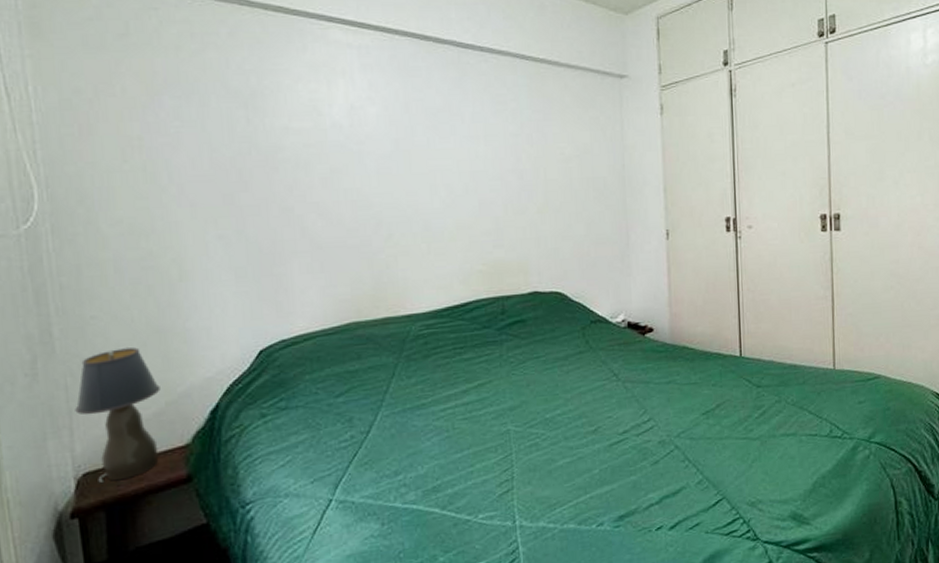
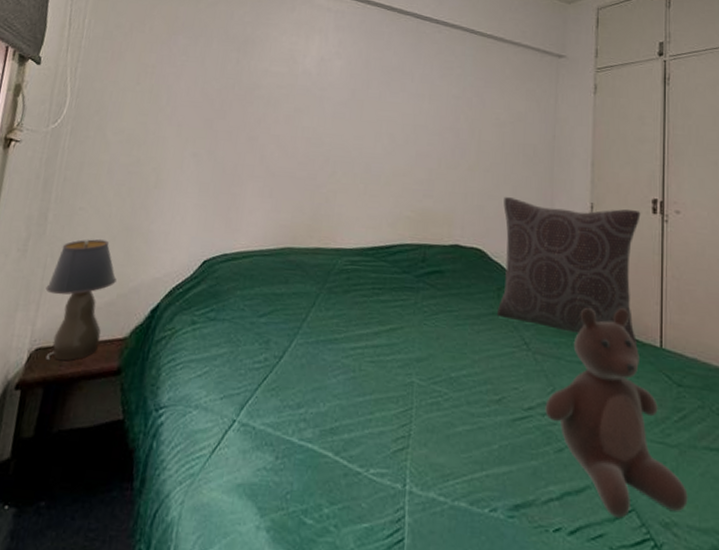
pillow: none [578,230,720,361] -> present [496,197,641,349]
teddy bear: none [638,327,770,508] -> present [545,307,688,519]

